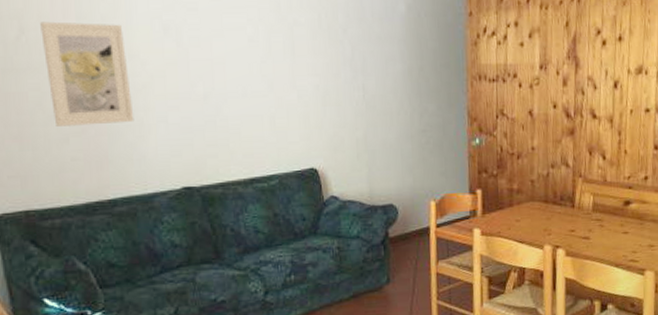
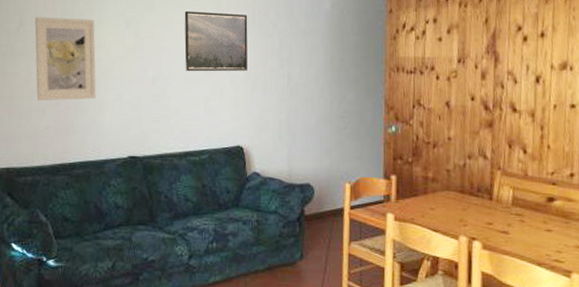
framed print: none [236,14,316,86] -> present [184,11,248,72]

